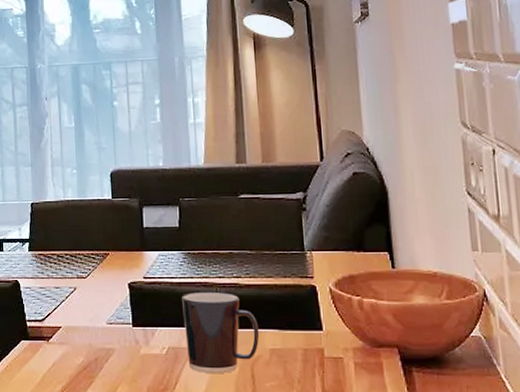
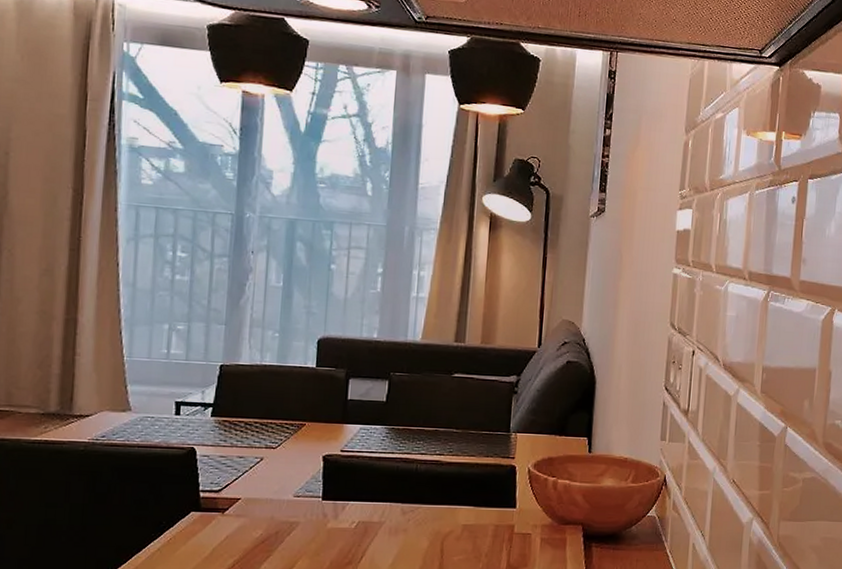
mug: present [182,293,260,374] -> none [377,468,455,548]

